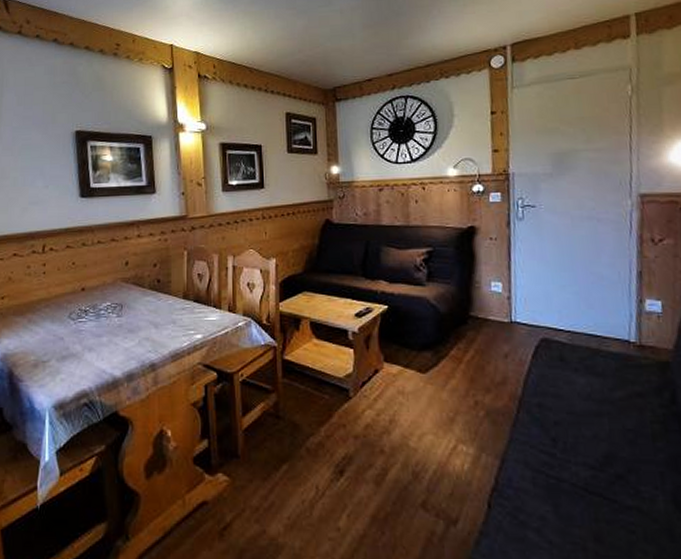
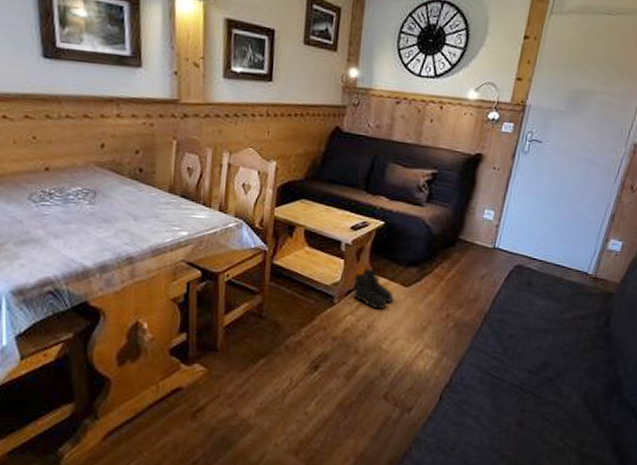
boots: none [366,355,413,401] -> present [353,268,394,310]

